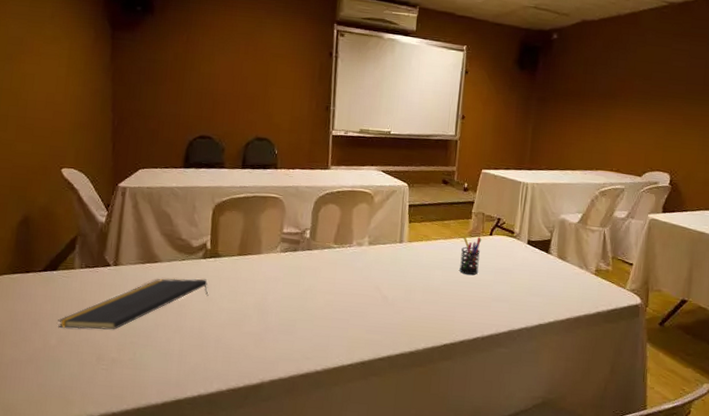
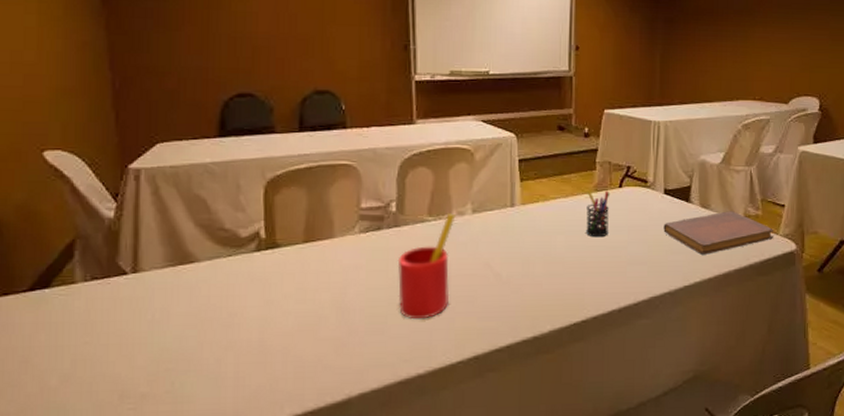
notepad: present [58,278,209,330] -> none [57,277,268,362]
straw: none [306,243,356,326] -> present [397,213,456,320]
notebook: none [525,264,621,300] -> present [663,211,773,255]

